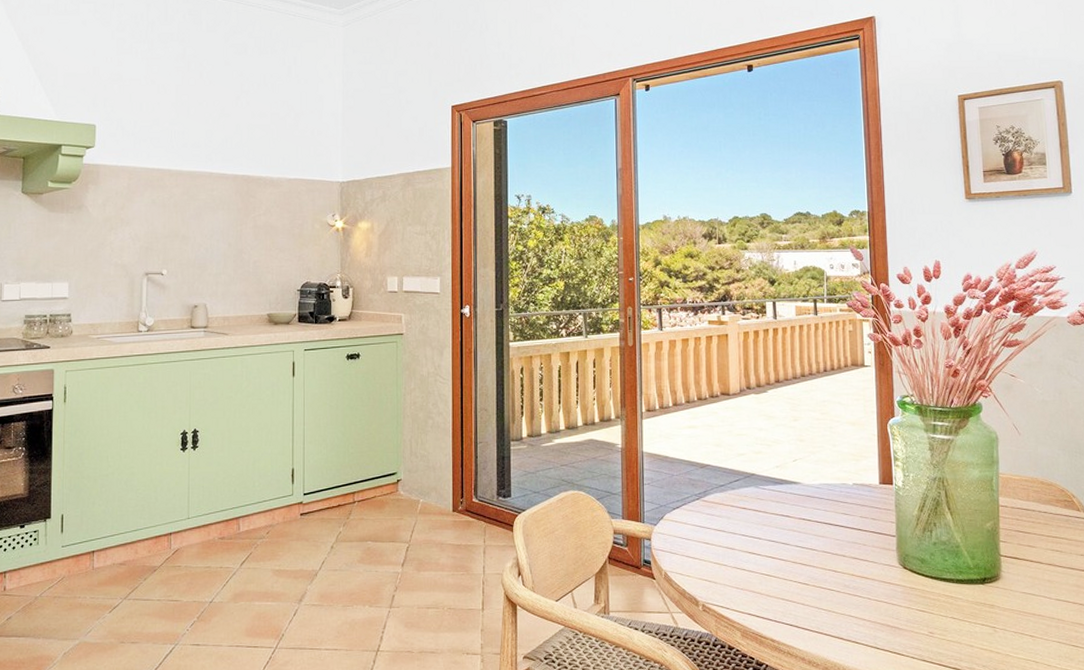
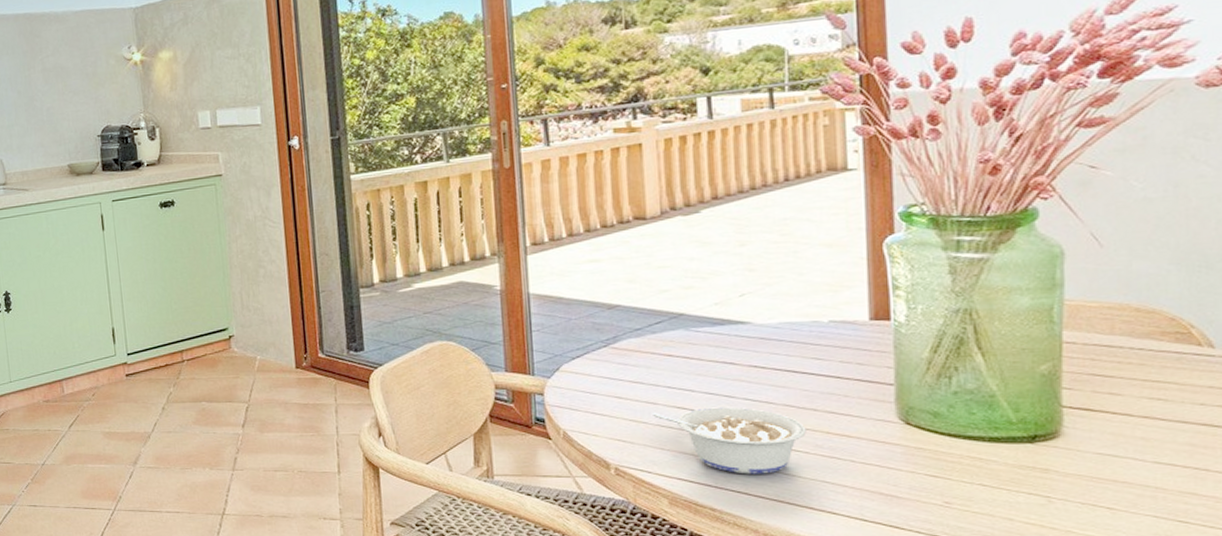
legume: none [730,552,838,610] -> present [651,407,807,474]

